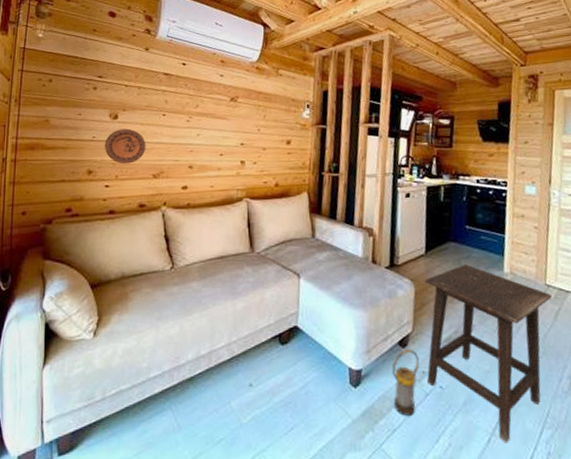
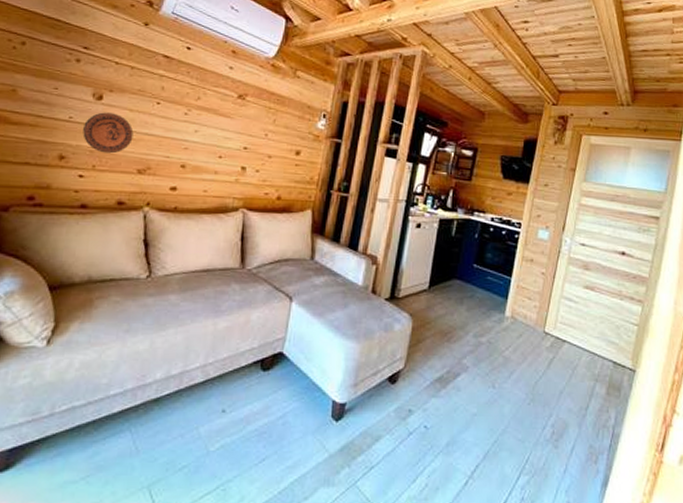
lantern: present [392,349,420,416] -> none [374,386,408,454]
side table: present [424,264,553,444] -> none [413,304,549,487]

